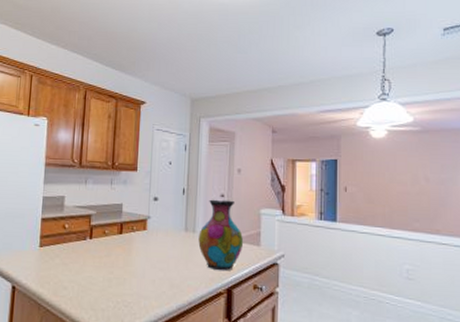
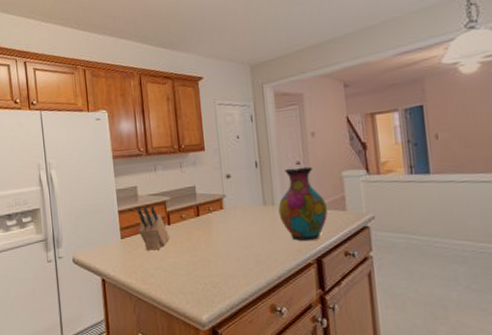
knife block: none [58,217,90,263] -> present [136,206,171,251]

